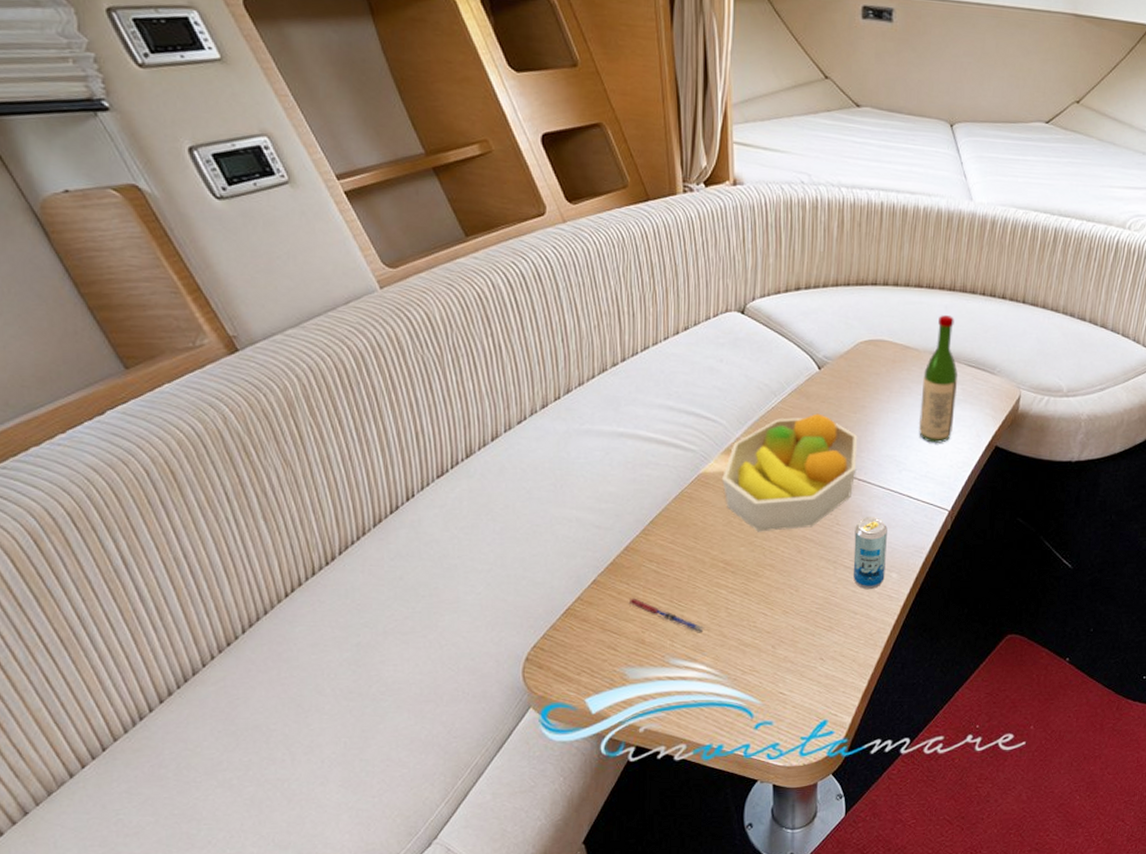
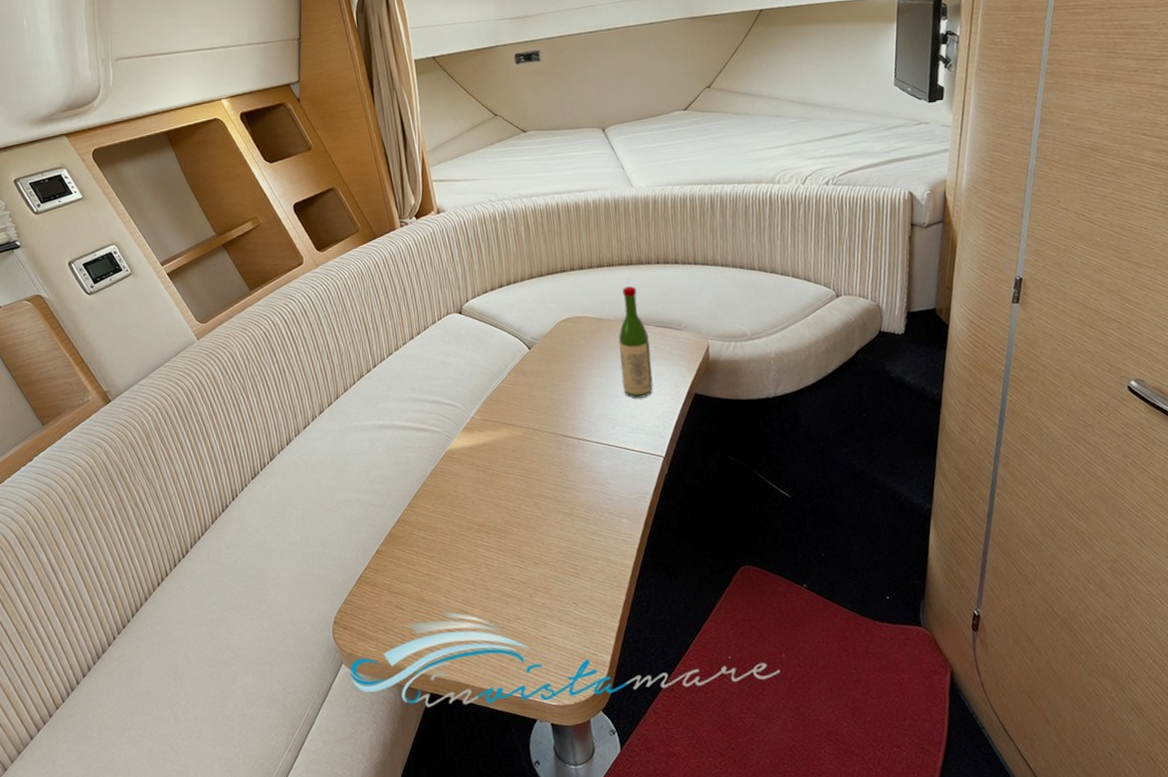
pen: present [628,598,705,633] -> none [406,562,471,589]
fruit bowl: present [722,413,858,532] -> none [465,386,575,495]
beverage can: present [853,517,887,590] -> none [583,470,617,537]

